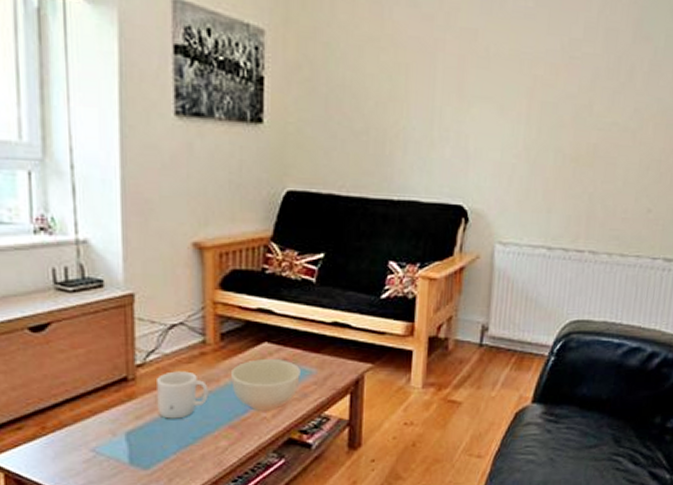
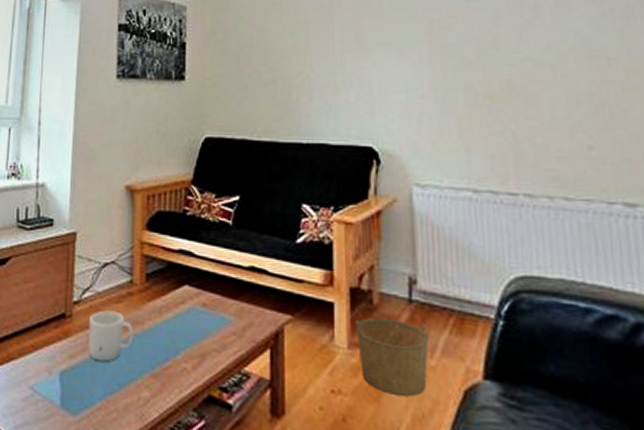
bowl: present [231,359,300,411] -> none [154,303,219,361]
basket: none [430,360,494,421] -> present [356,317,430,396]

